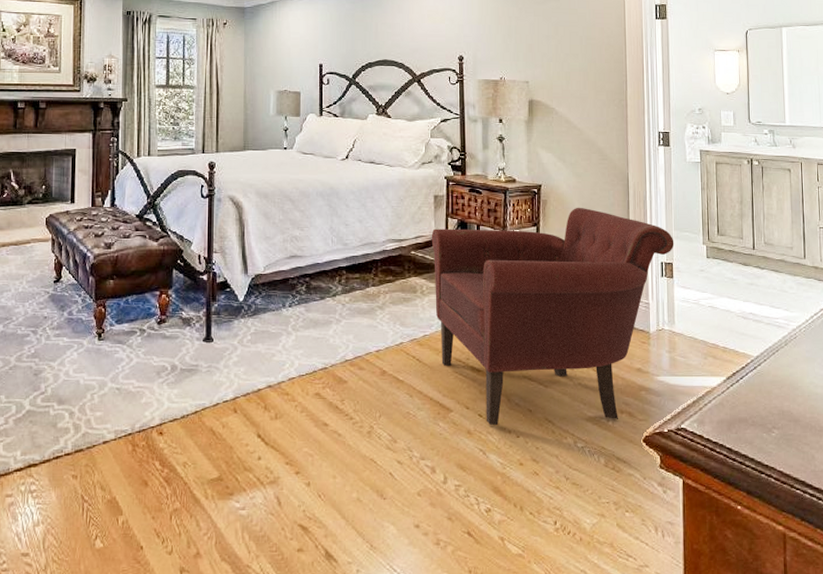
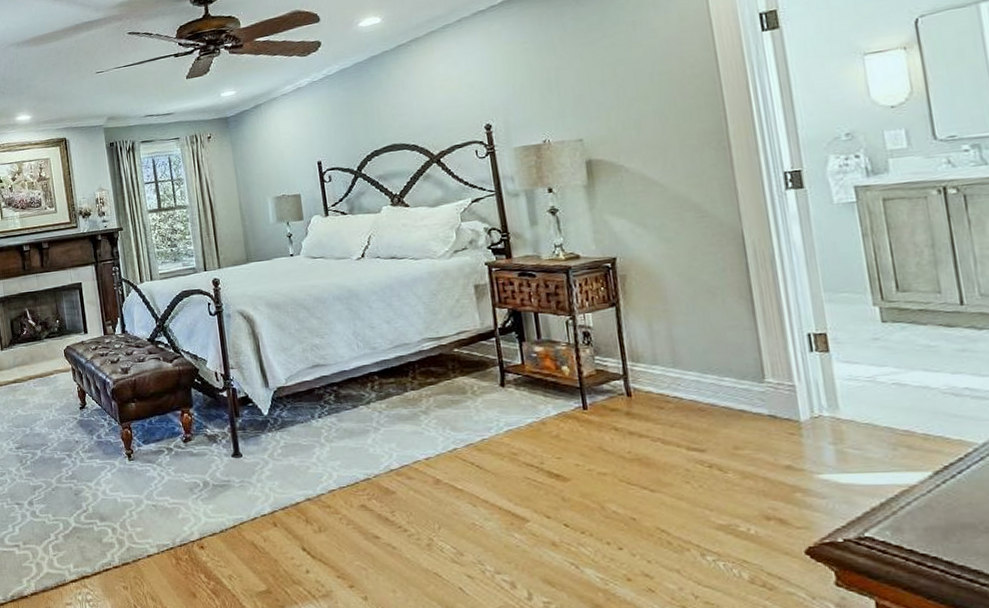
leather: present [431,207,674,426] -> none [476,277,827,537]

